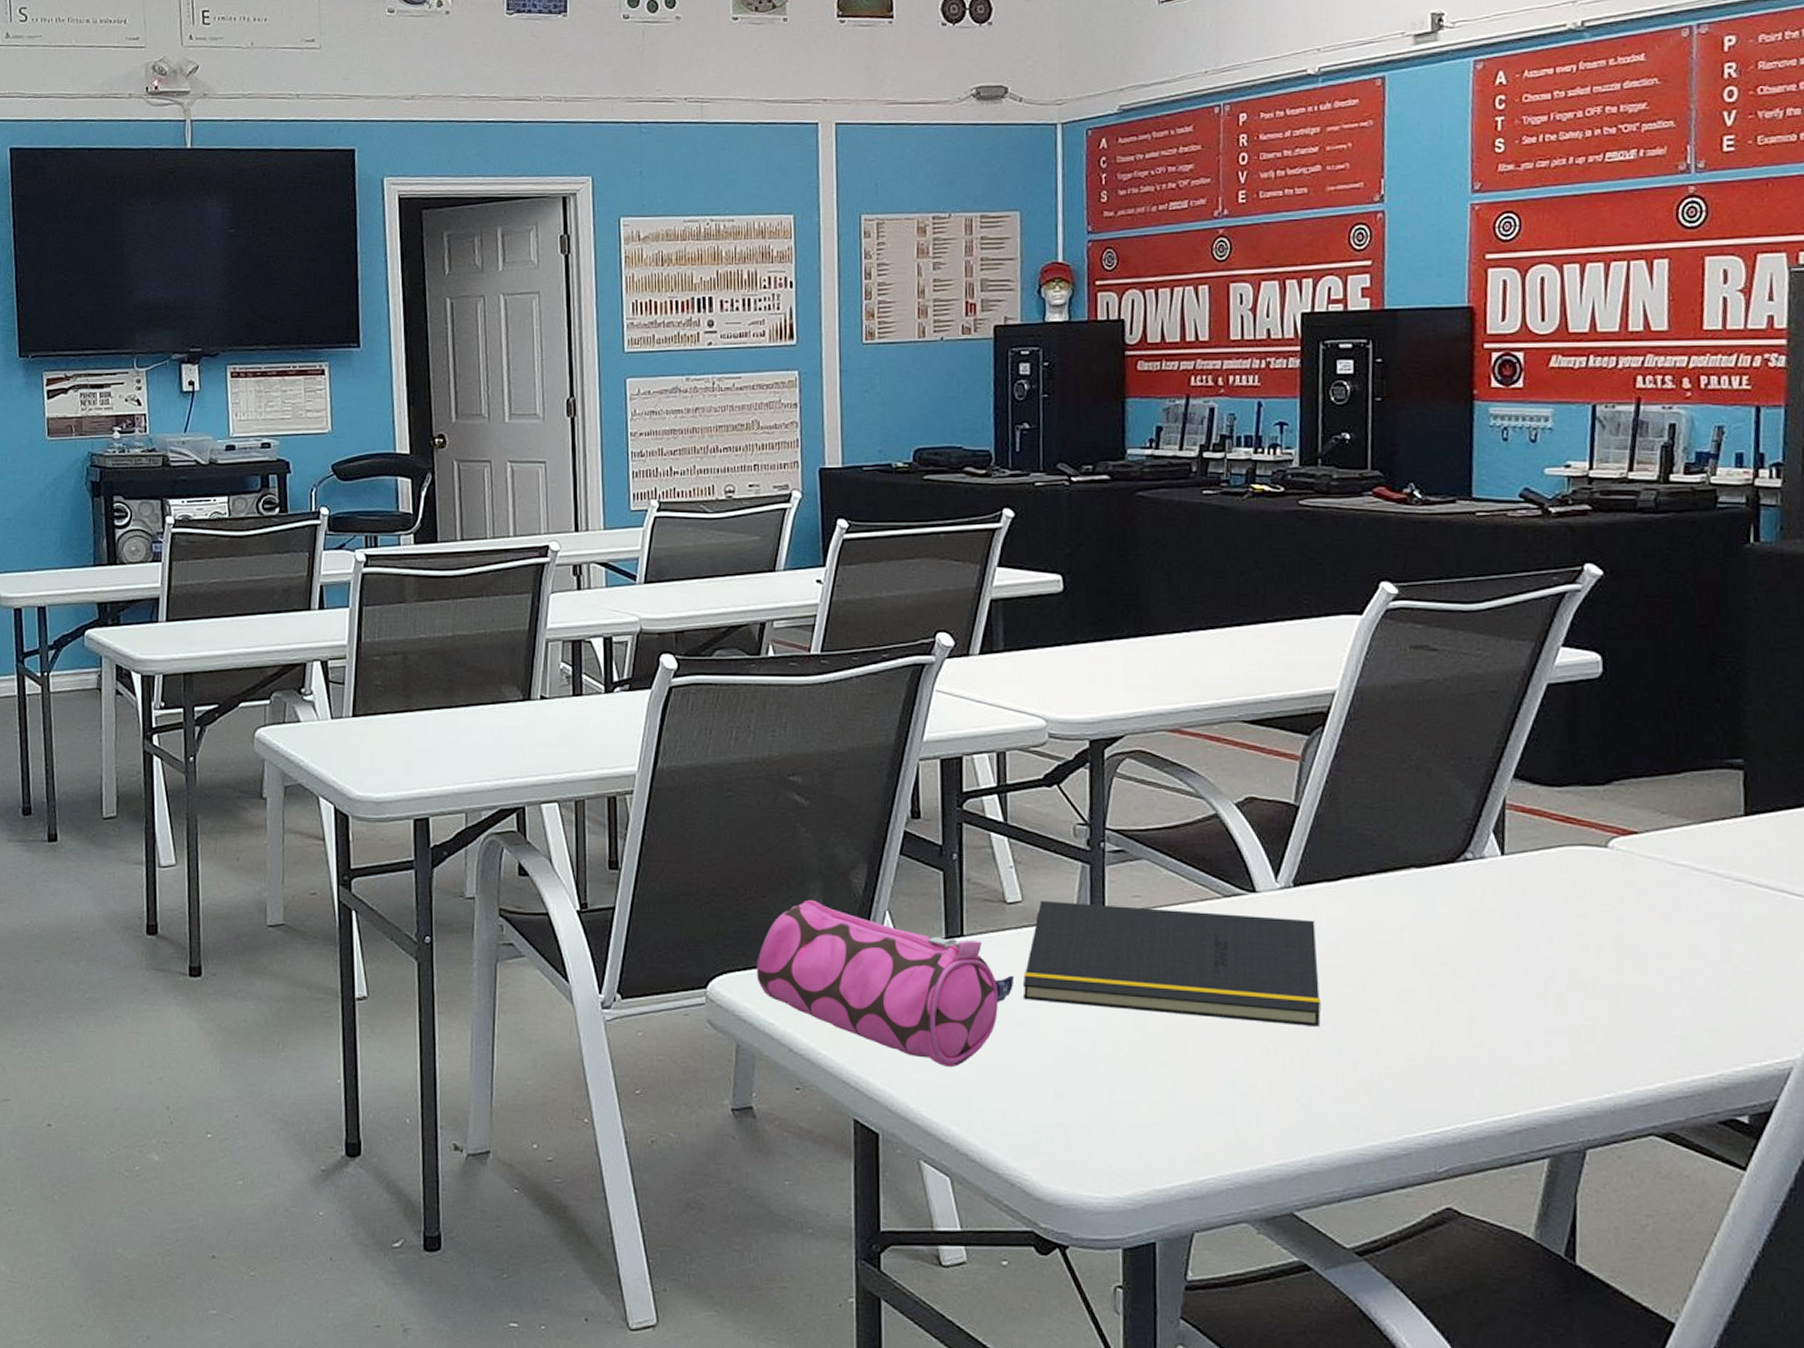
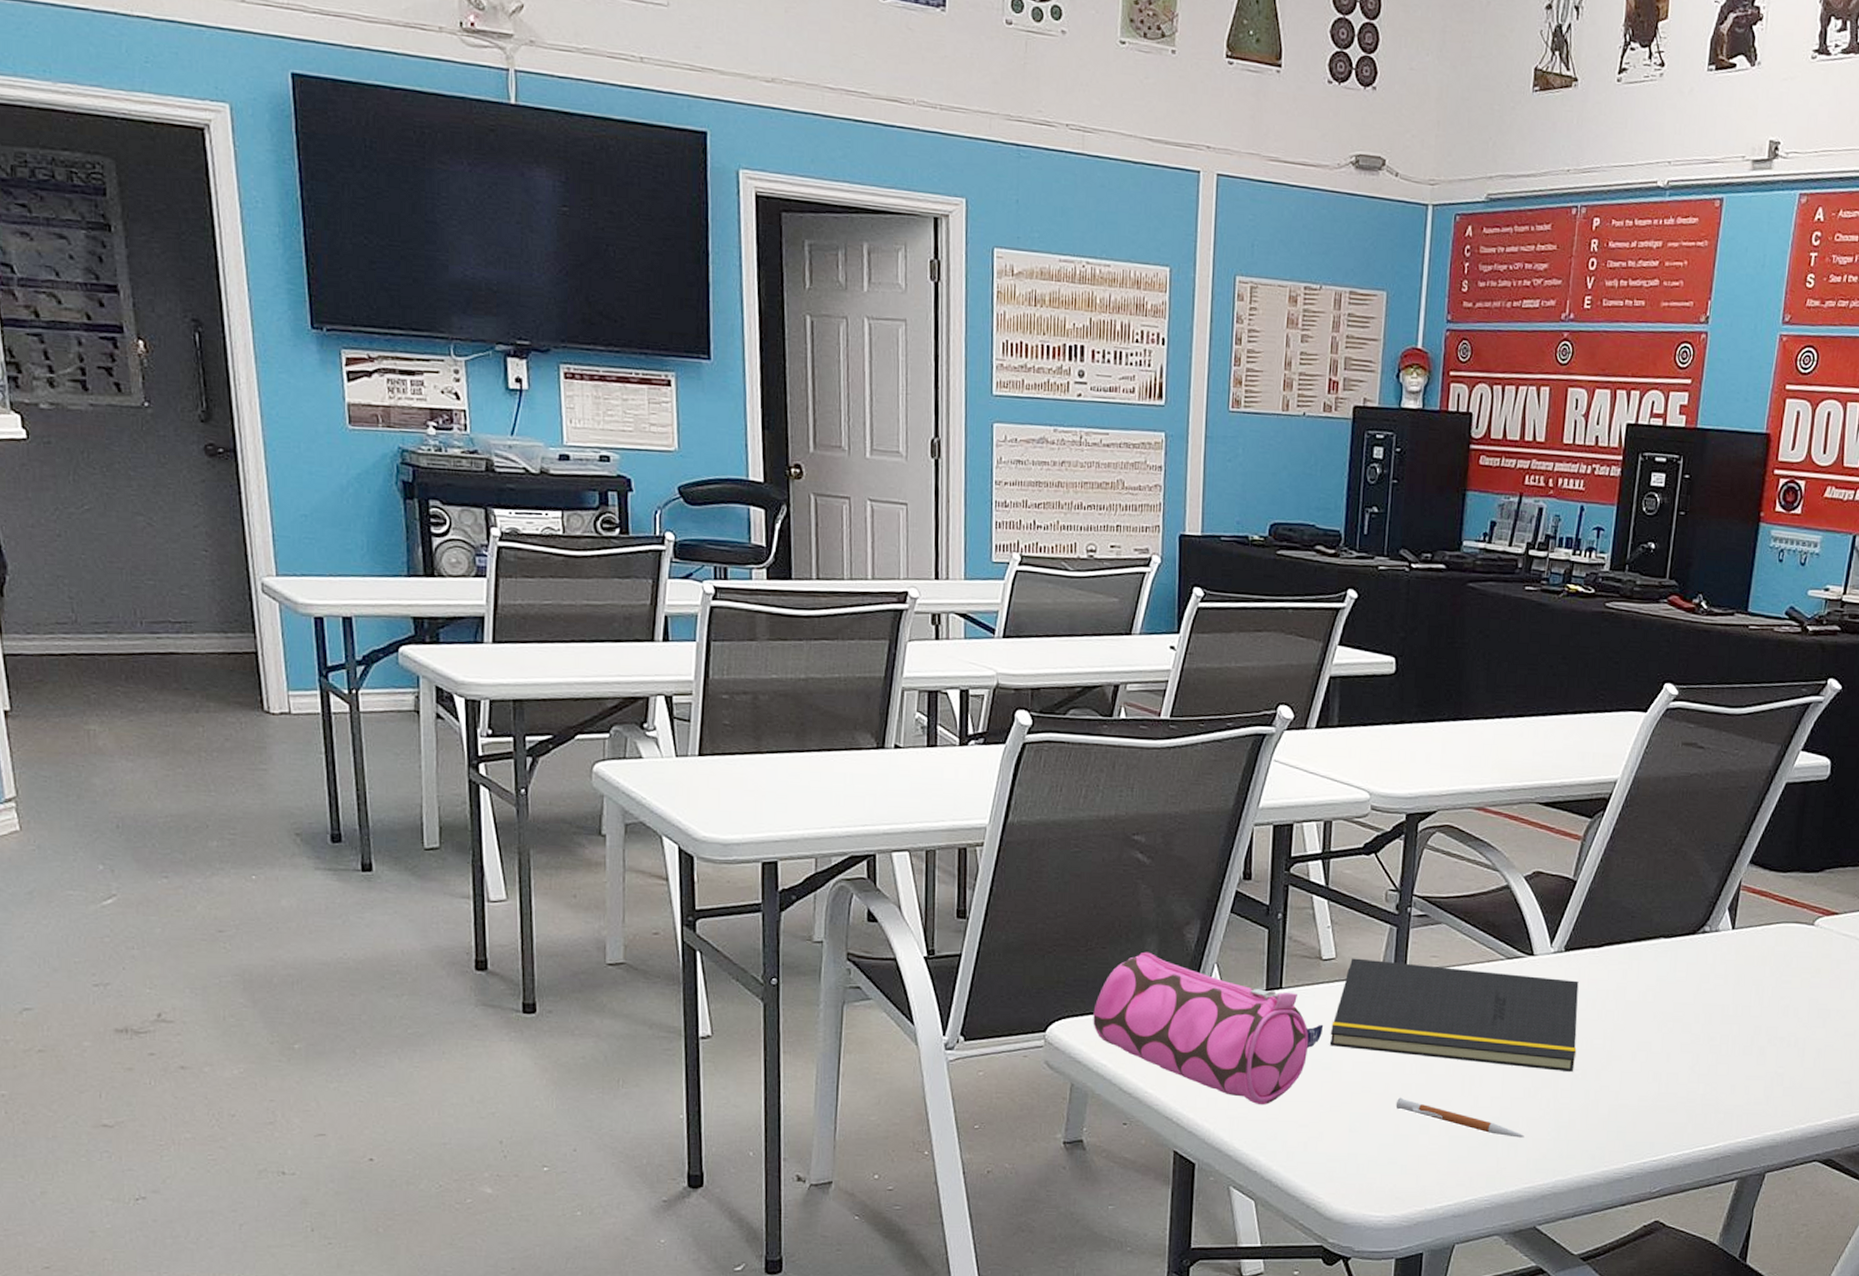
pen: none [1106,1058,1267,1105] -> present [1395,1097,1524,1138]

